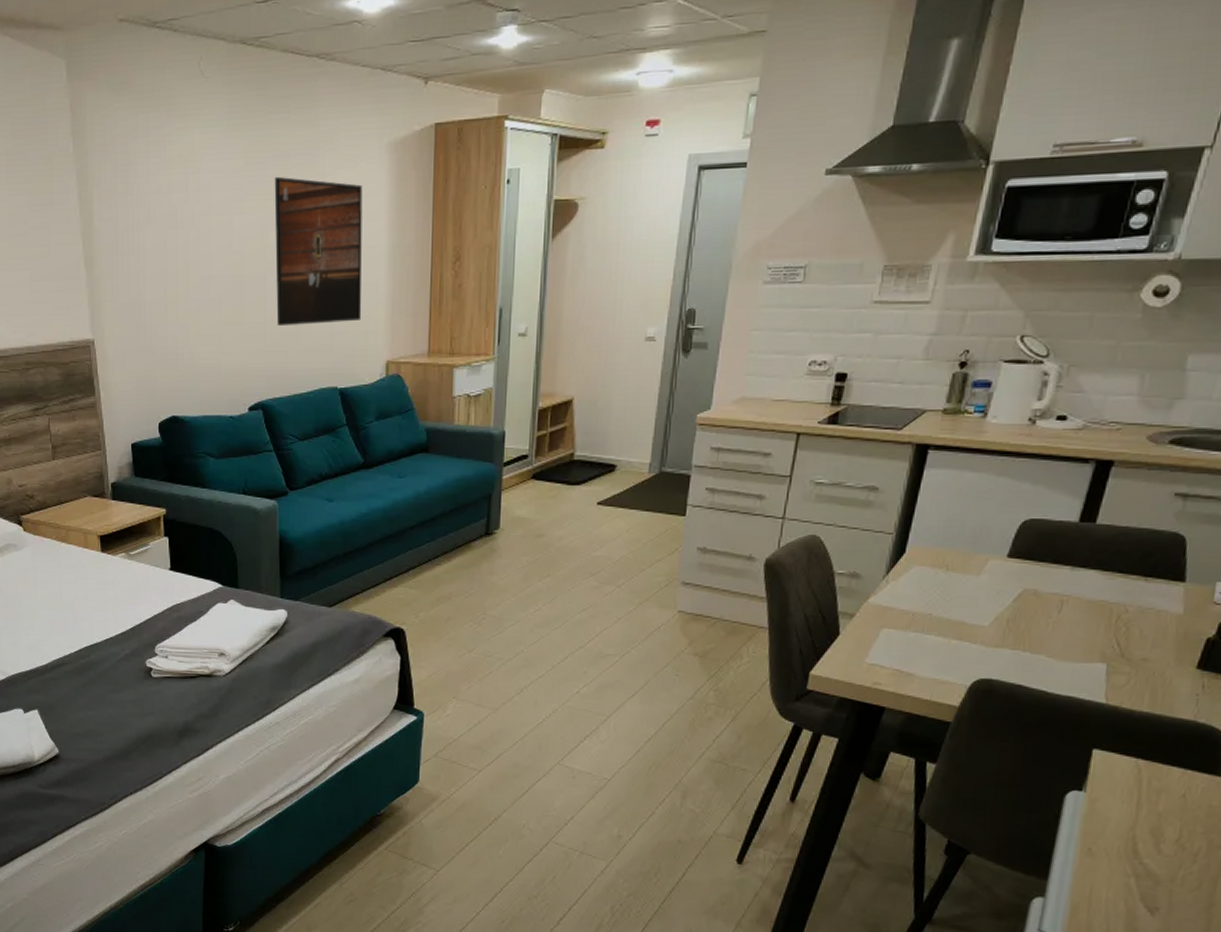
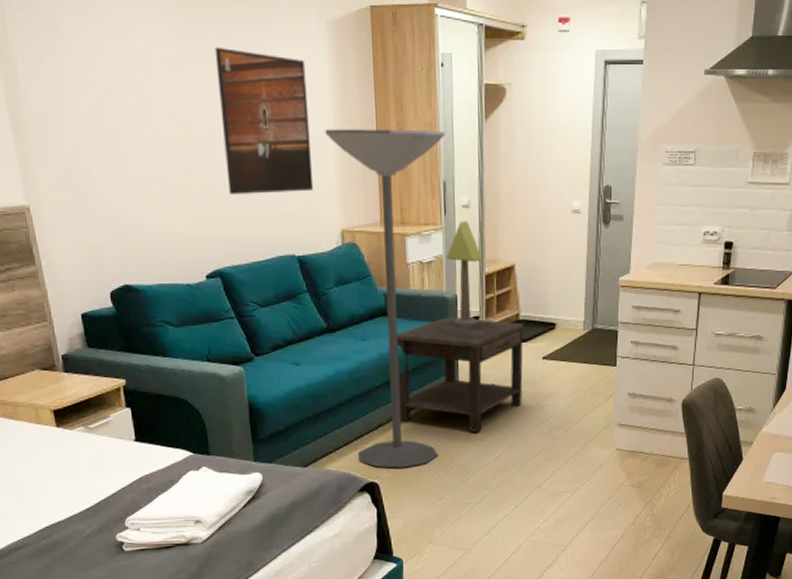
floor lamp: none [377,253,506,615] -> present [325,129,445,468]
side table: none [433,455,579,582] -> present [396,317,524,432]
table lamp: none [496,350,537,465] -> present [446,220,483,326]

